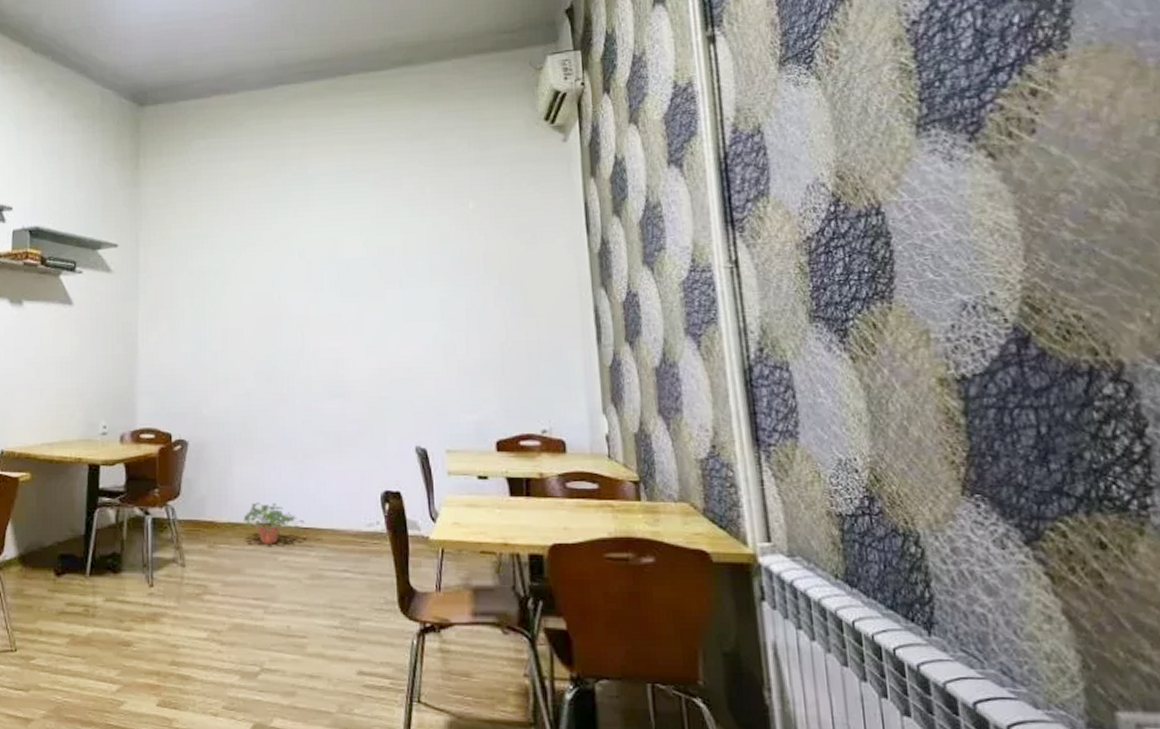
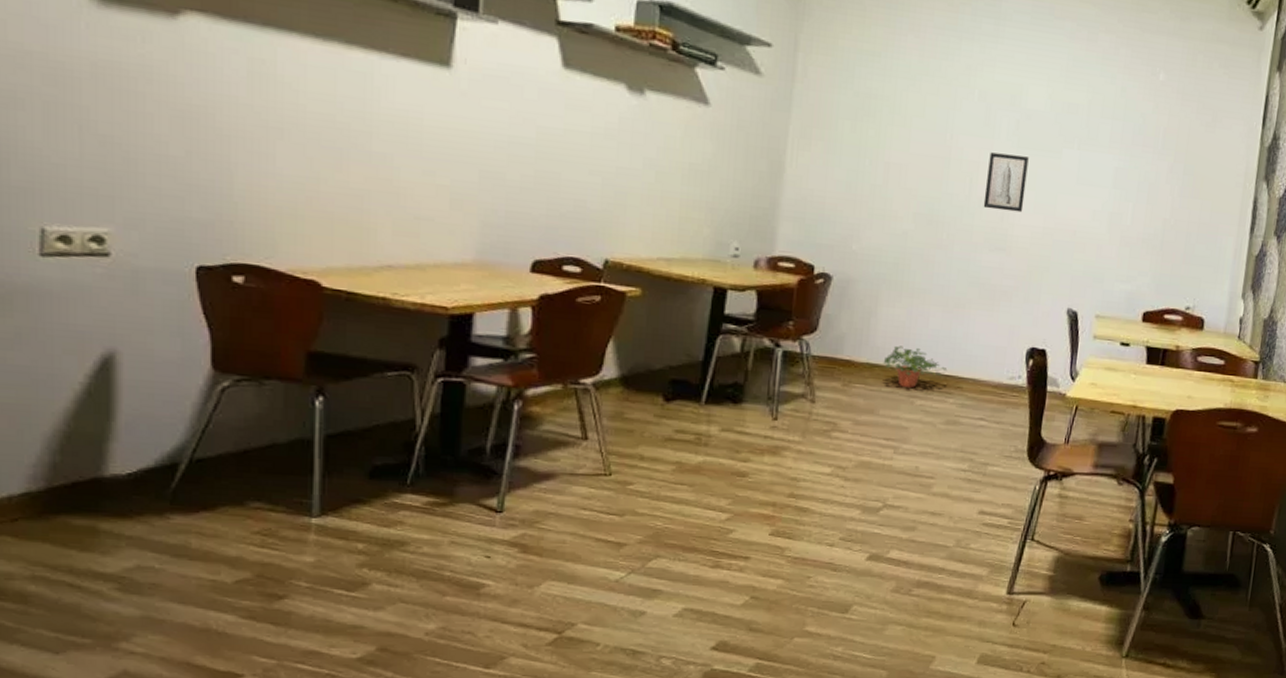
wall art: none [316,303,356,358] -> present [983,152,1029,213]

